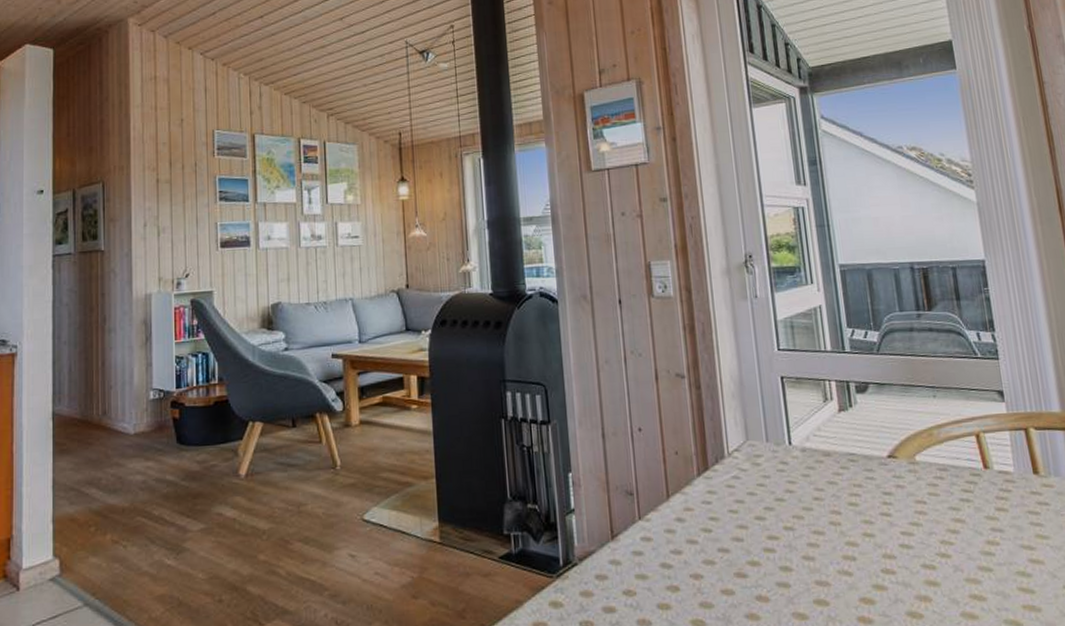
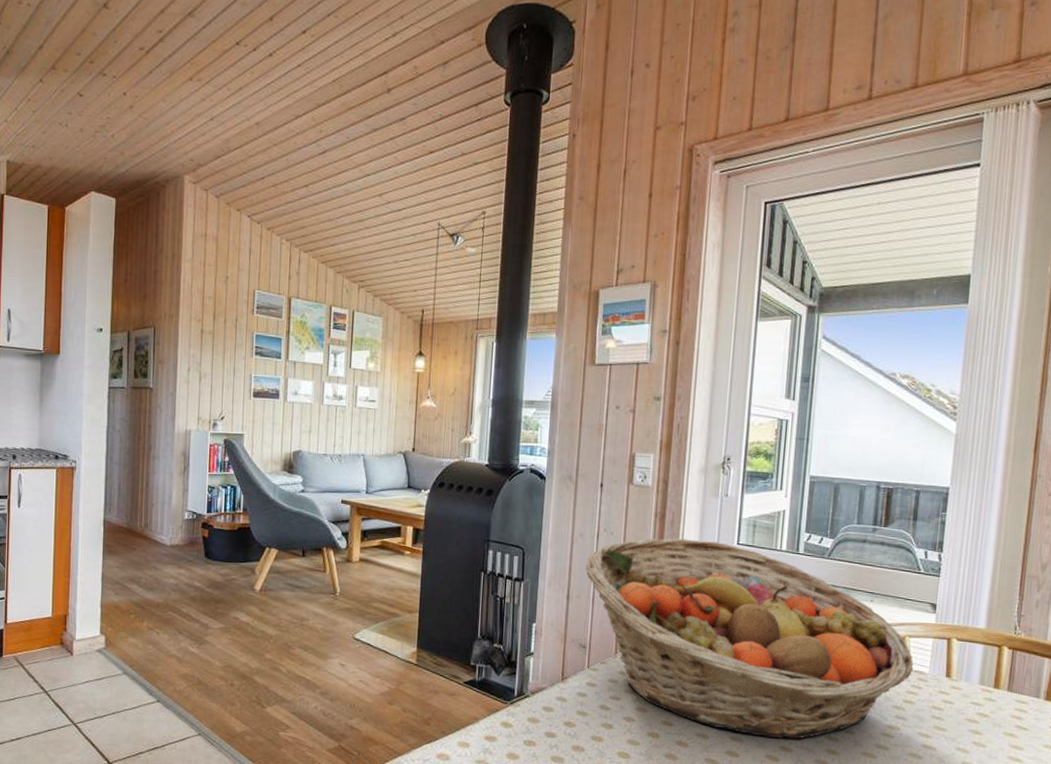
fruit basket: none [616,350,997,576] -> present [585,538,914,739]

